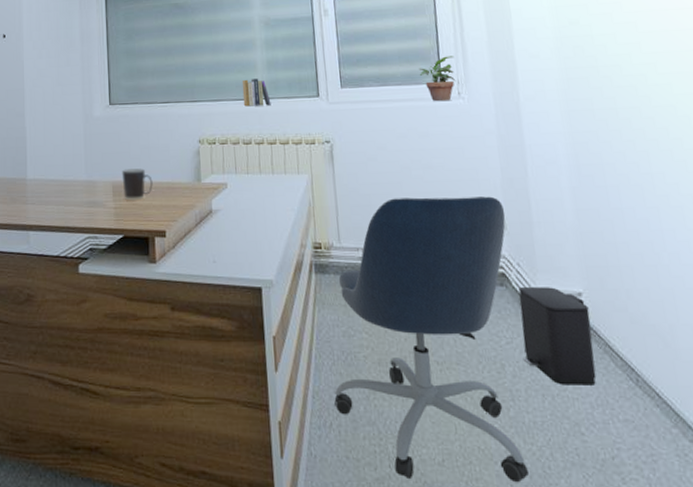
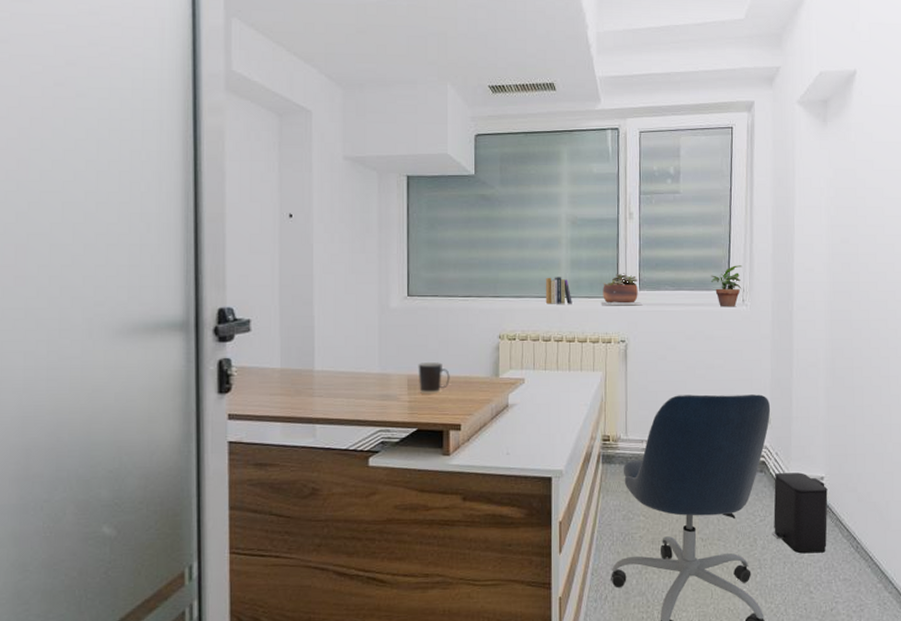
succulent plant: none [301,71,345,106] -> present [601,273,642,306]

